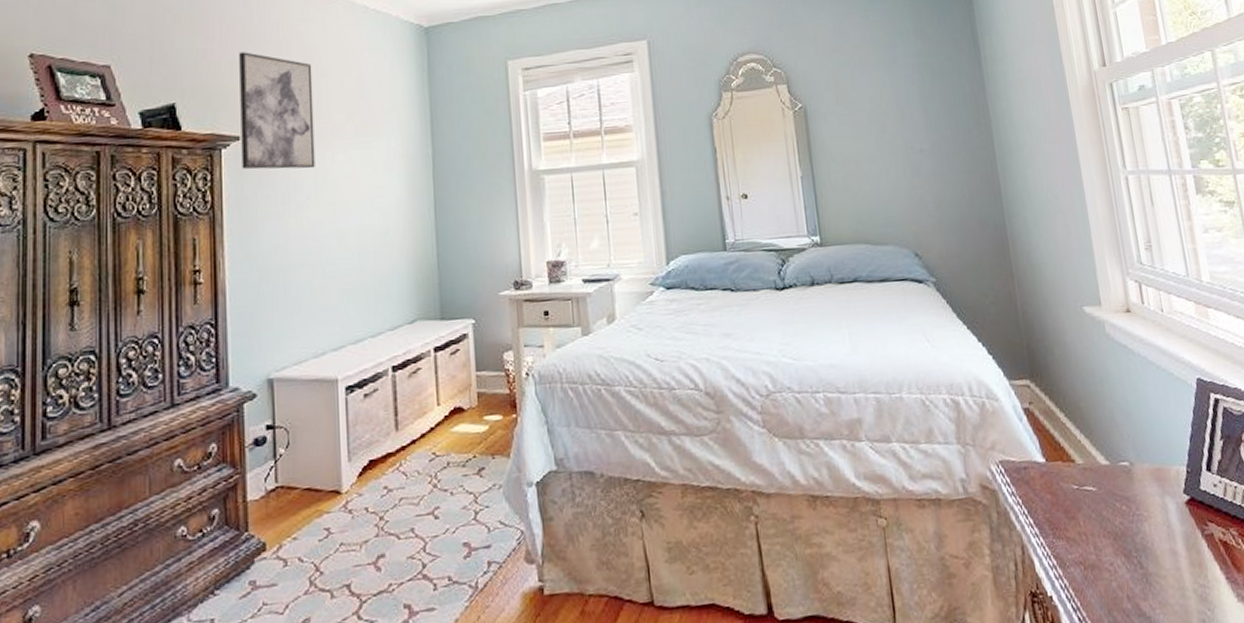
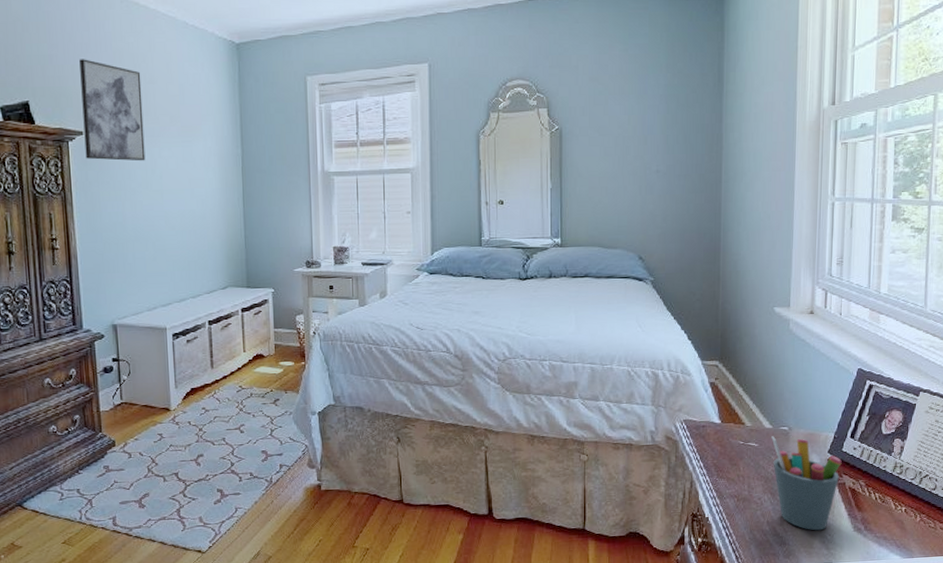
pen holder: none [1110,475,1205,605] -> present [771,436,842,531]

